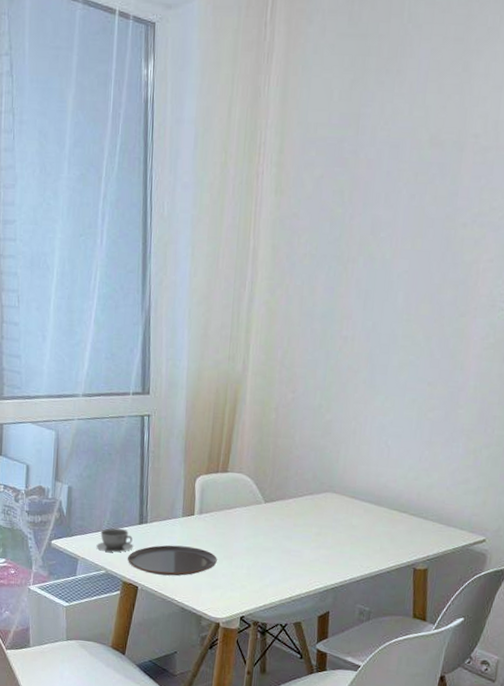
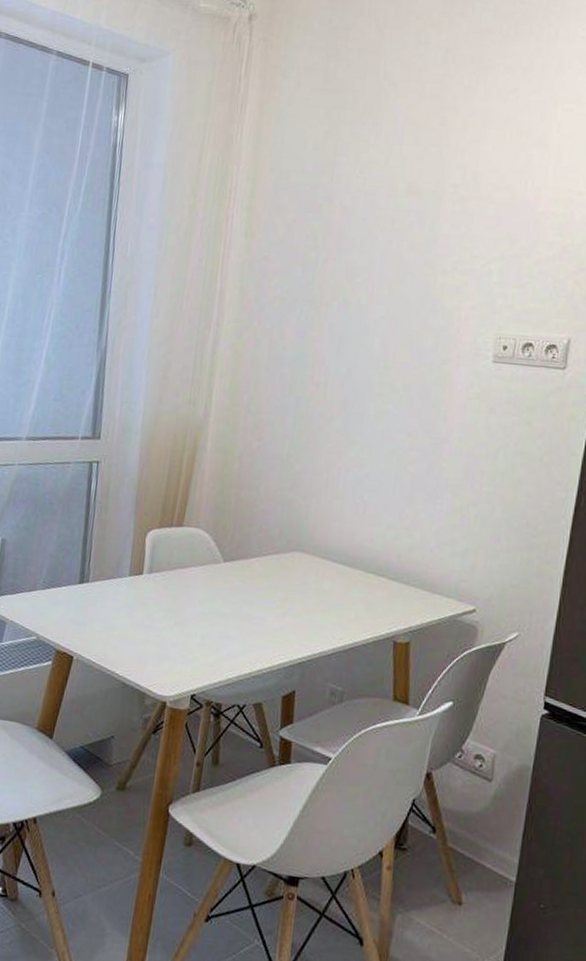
teacup: present [96,527,133,553] -> none [28,587,71,616]
plate: present [127,545,217,576] -> none [62,608,167,645]

